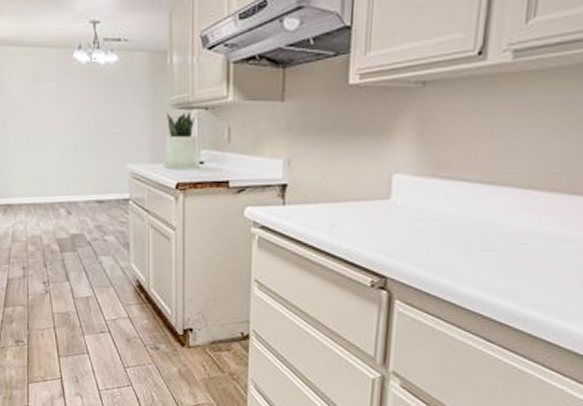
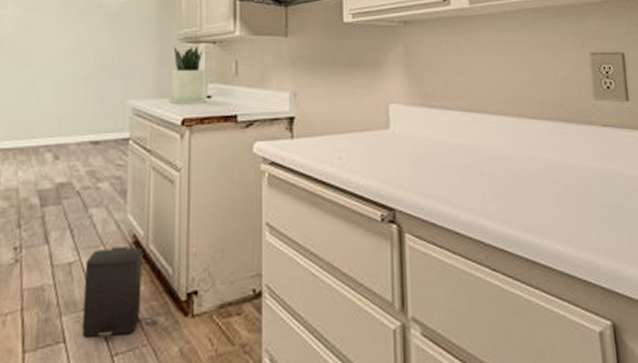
pedal bin: none [99,288,145,354] -> present [81,246,143,338]

